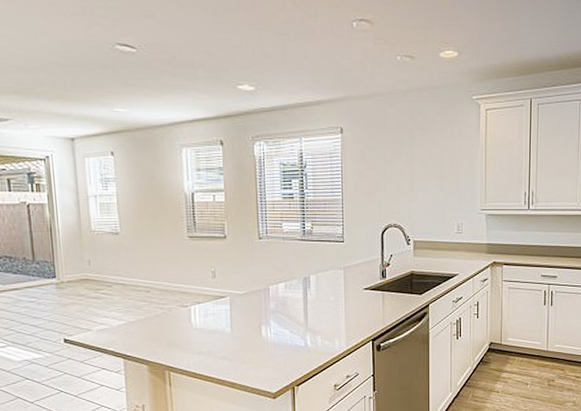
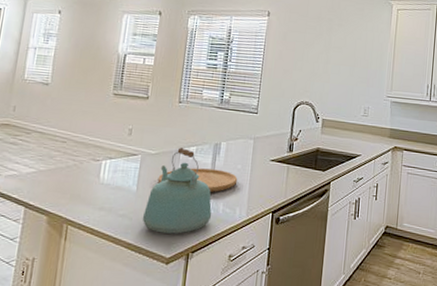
kettle: none [242,285,312,371] -> present [142,148,212,234]
cutting board: none [251,303,333,326] -> present [157,168,238,192]

